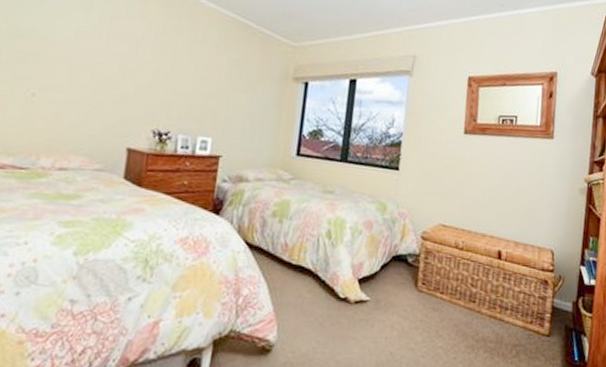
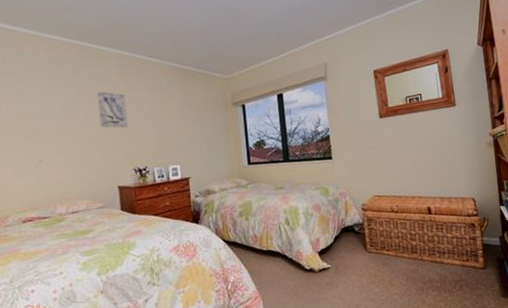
wall art: none [122,25,163,79] -> present [97,91,129,128]

